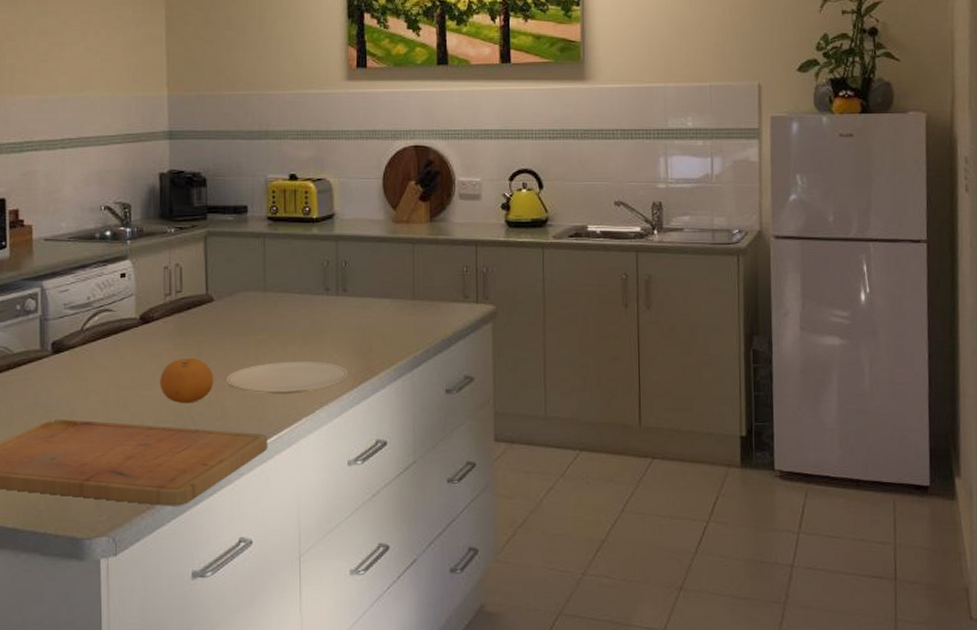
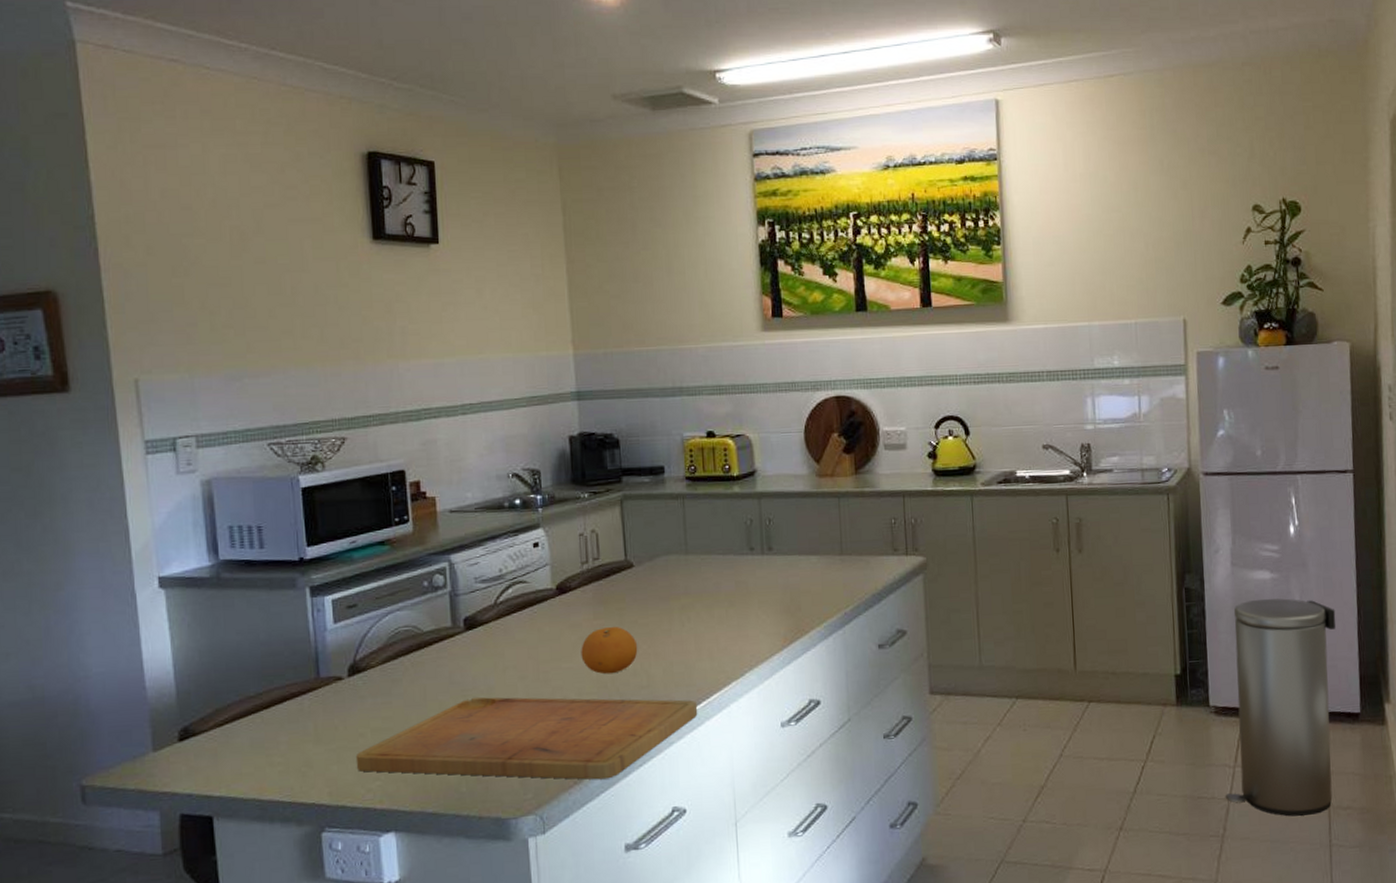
plate: present [226,361,348,394] -> none [650,623,777,660]
pedal bin: none [788,364,906,588] -> present [1225,598,1336,816]

